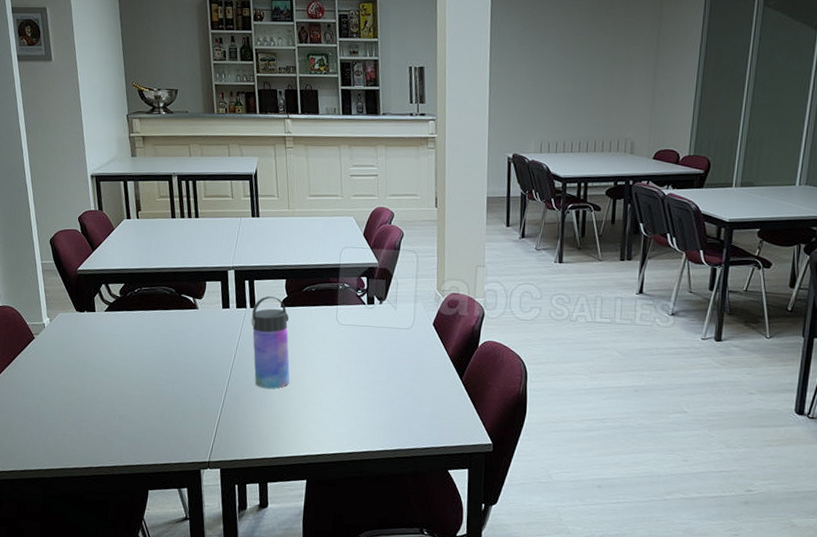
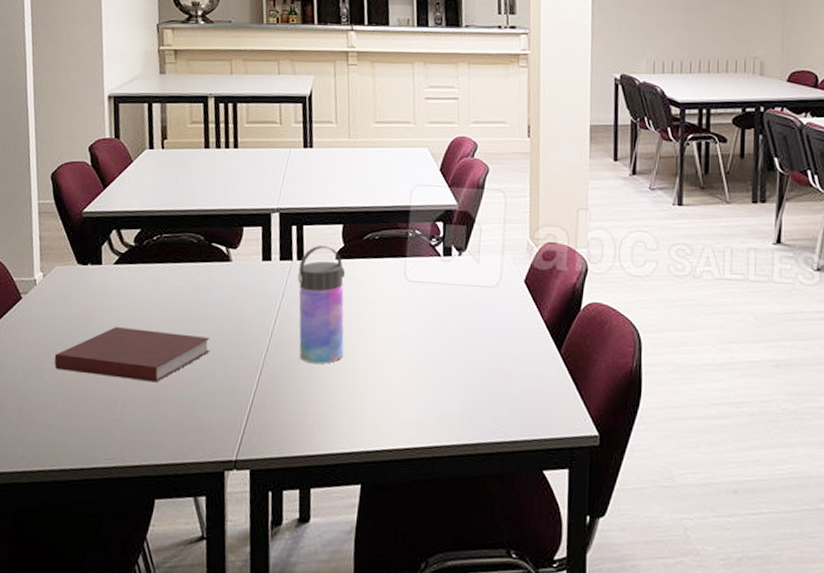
notebook: none [63,360,185,403] -> present [54,327,210,383]

